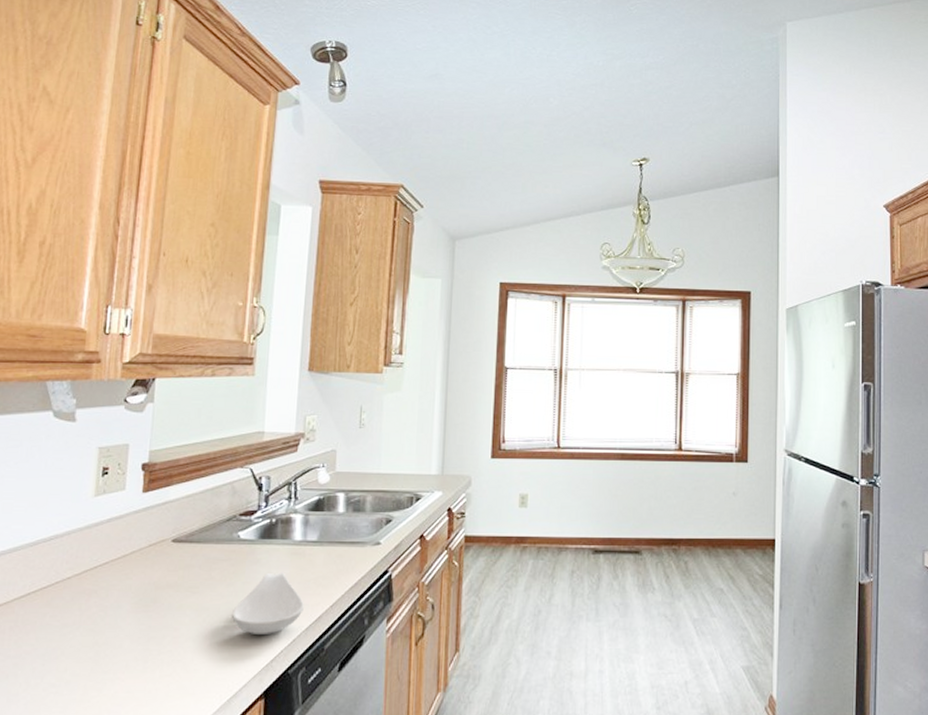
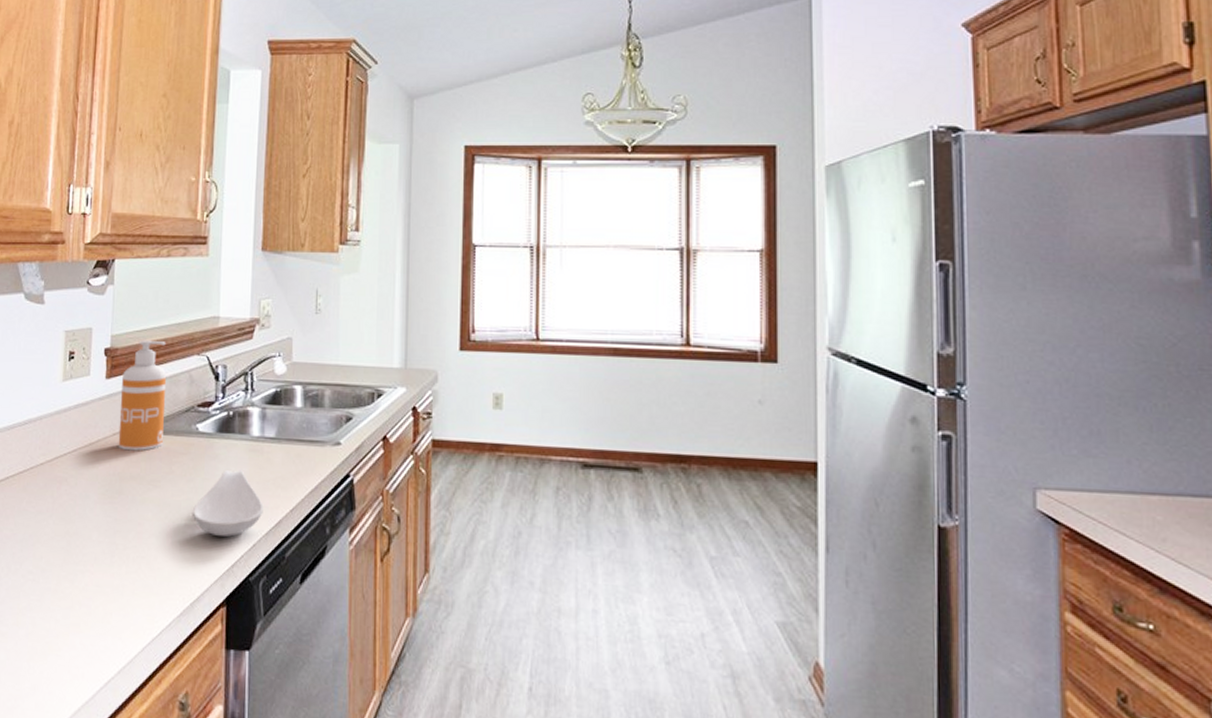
soap dispenser: none [154,454,208,560] -> present [118,339,167,451]

